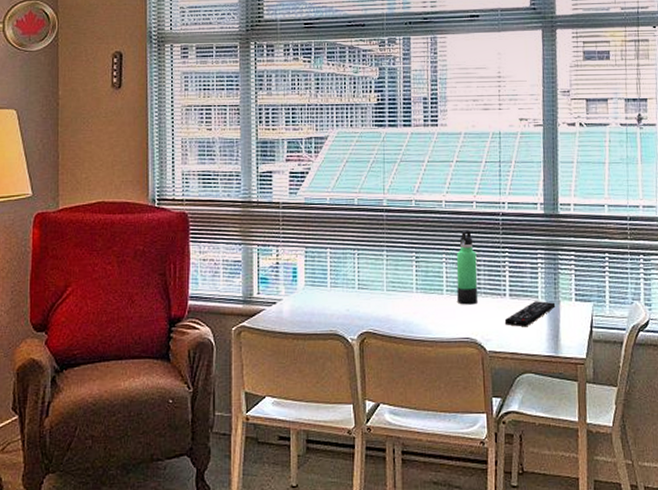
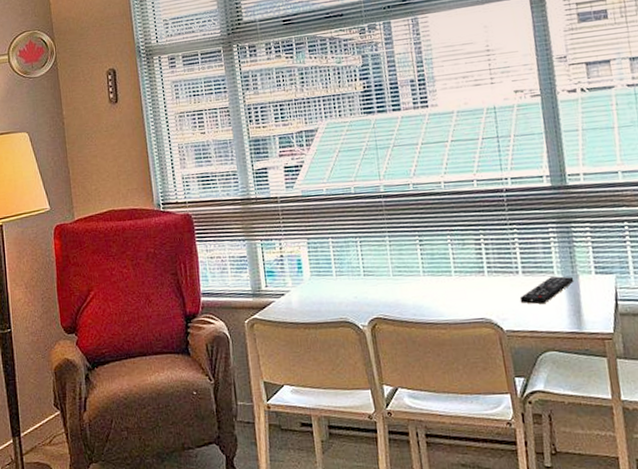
thermos bottle: present [456,230,478,305] -> none [462,209,489,285]

